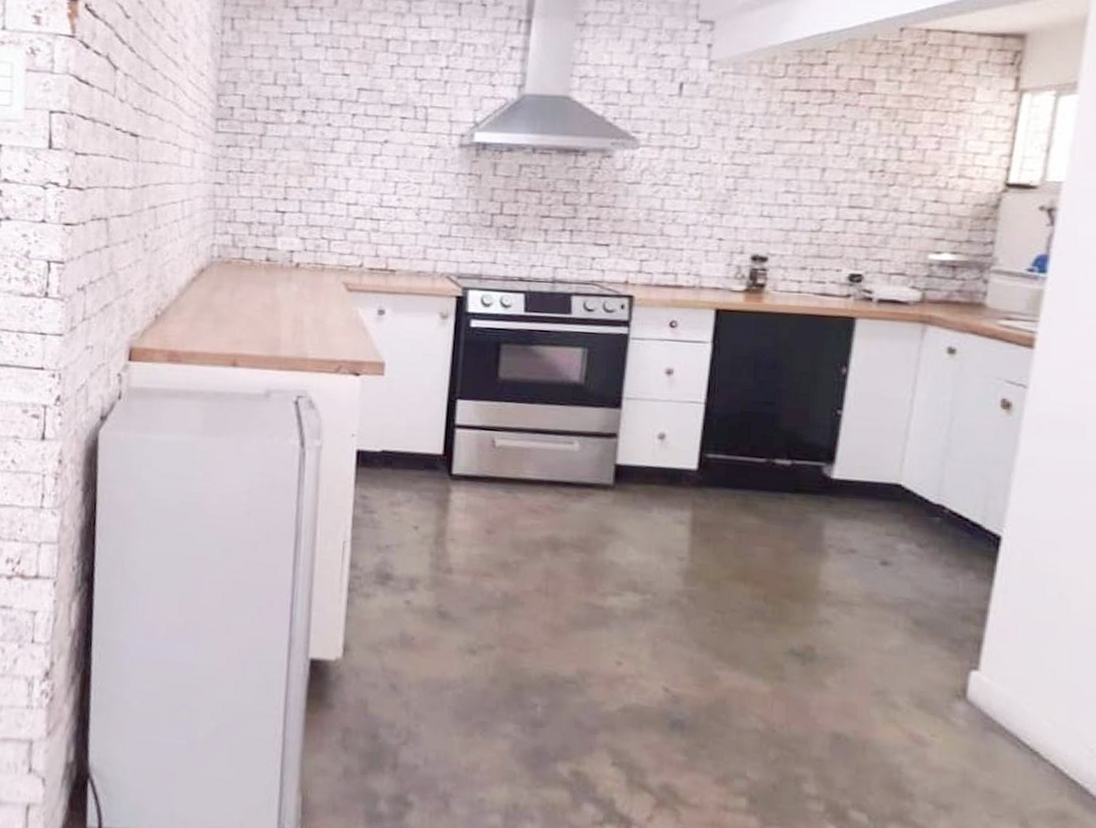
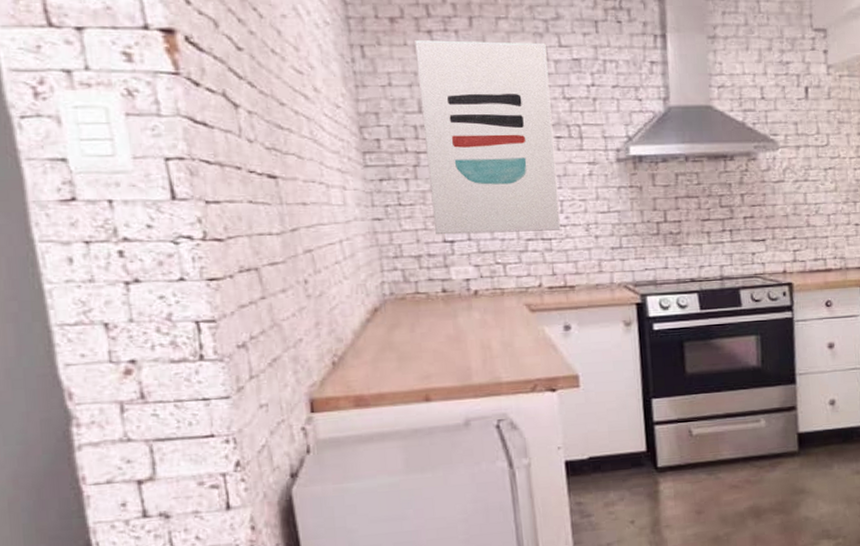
wall art: none [269,15,406,212] -> present [415,40,561,235]

